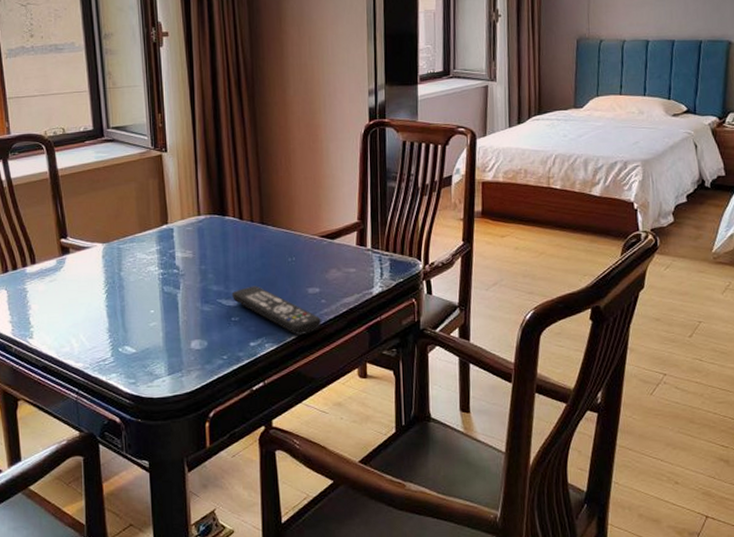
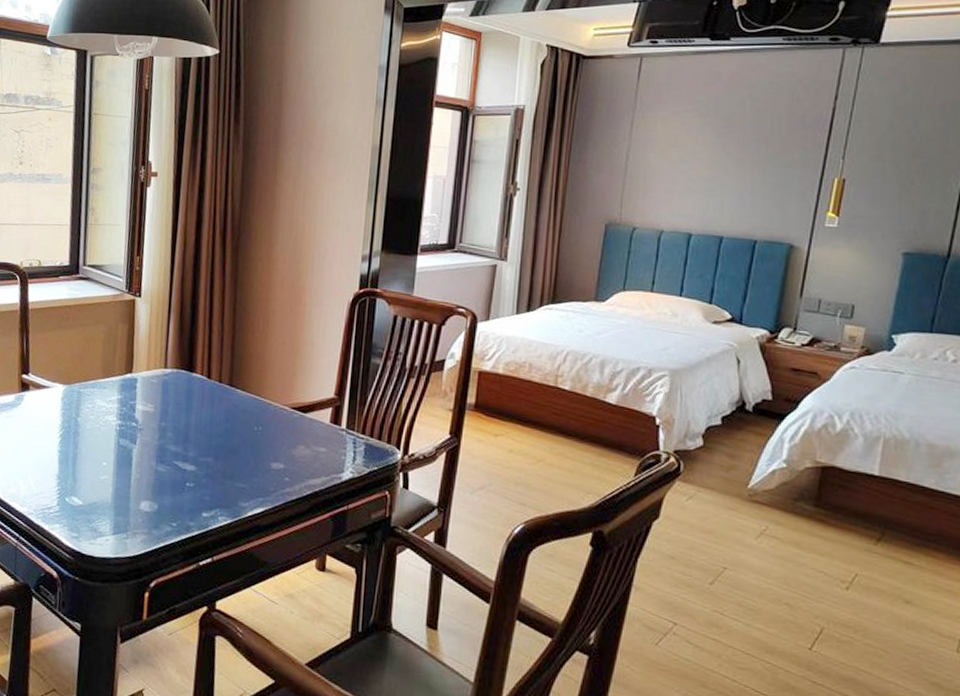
remote control: present [231,285,322,336] -> none [189,451,283,514]

